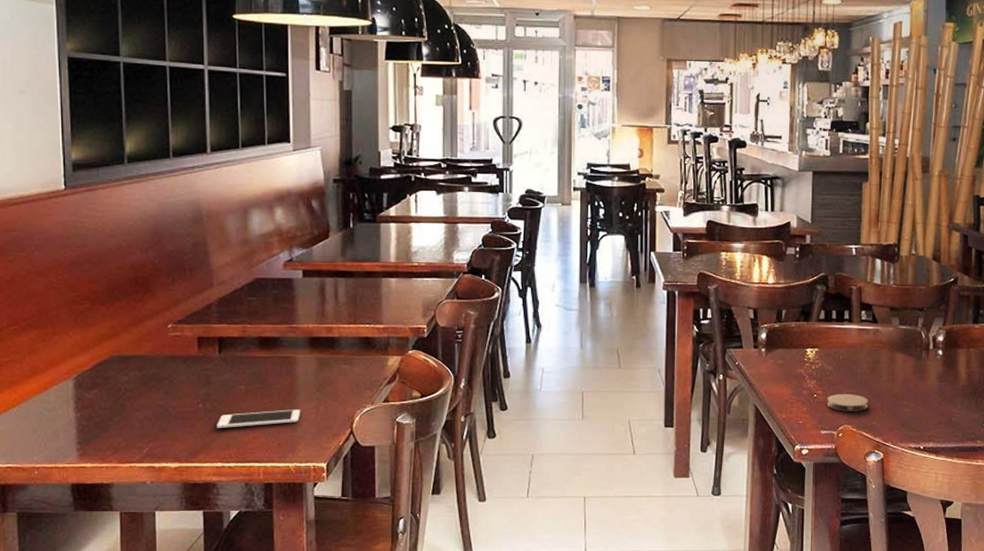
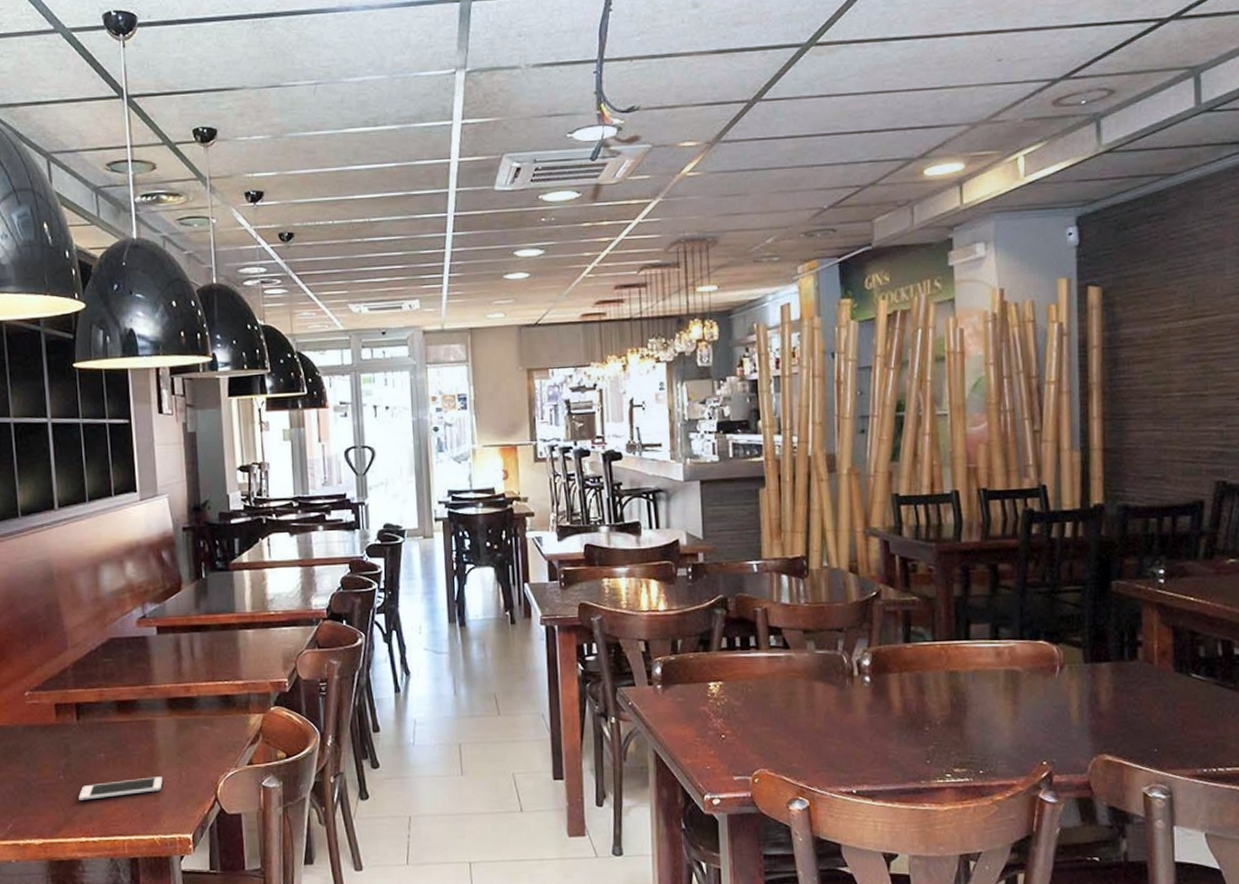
coaster: present [826,393,869,412] -> none [737,732,787,753]

